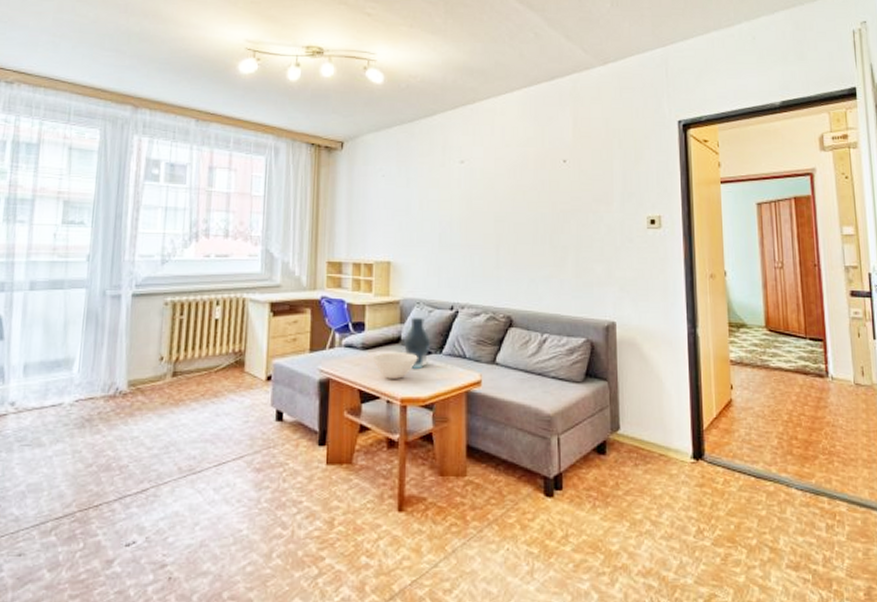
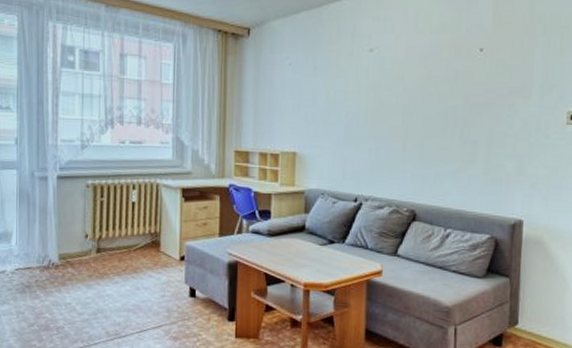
bowl: present [374,352,418,379] -> none [279,240,321,265]
vase: present [404,318,431,370] -> none [308,208,334,258]

